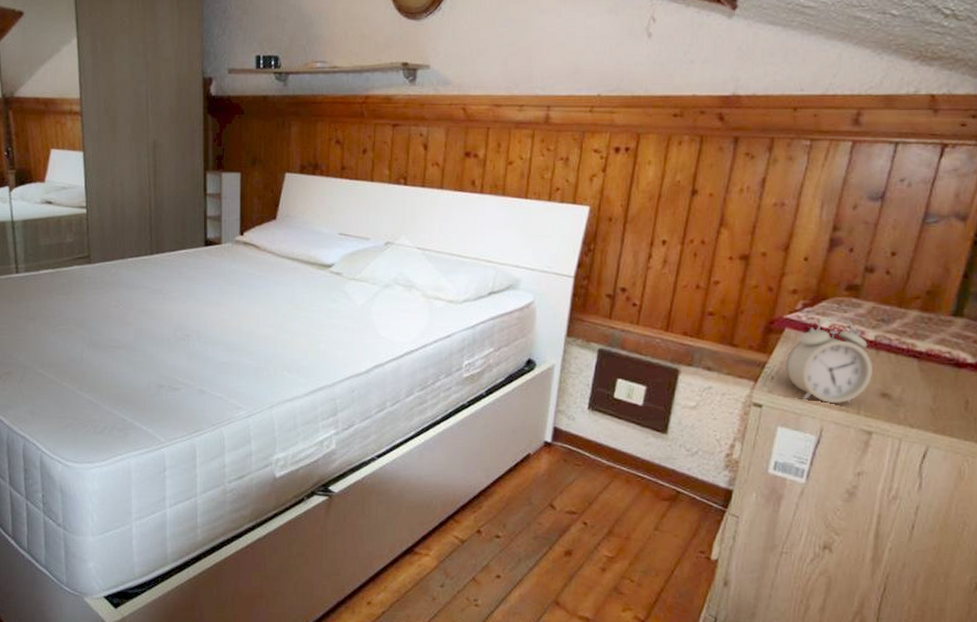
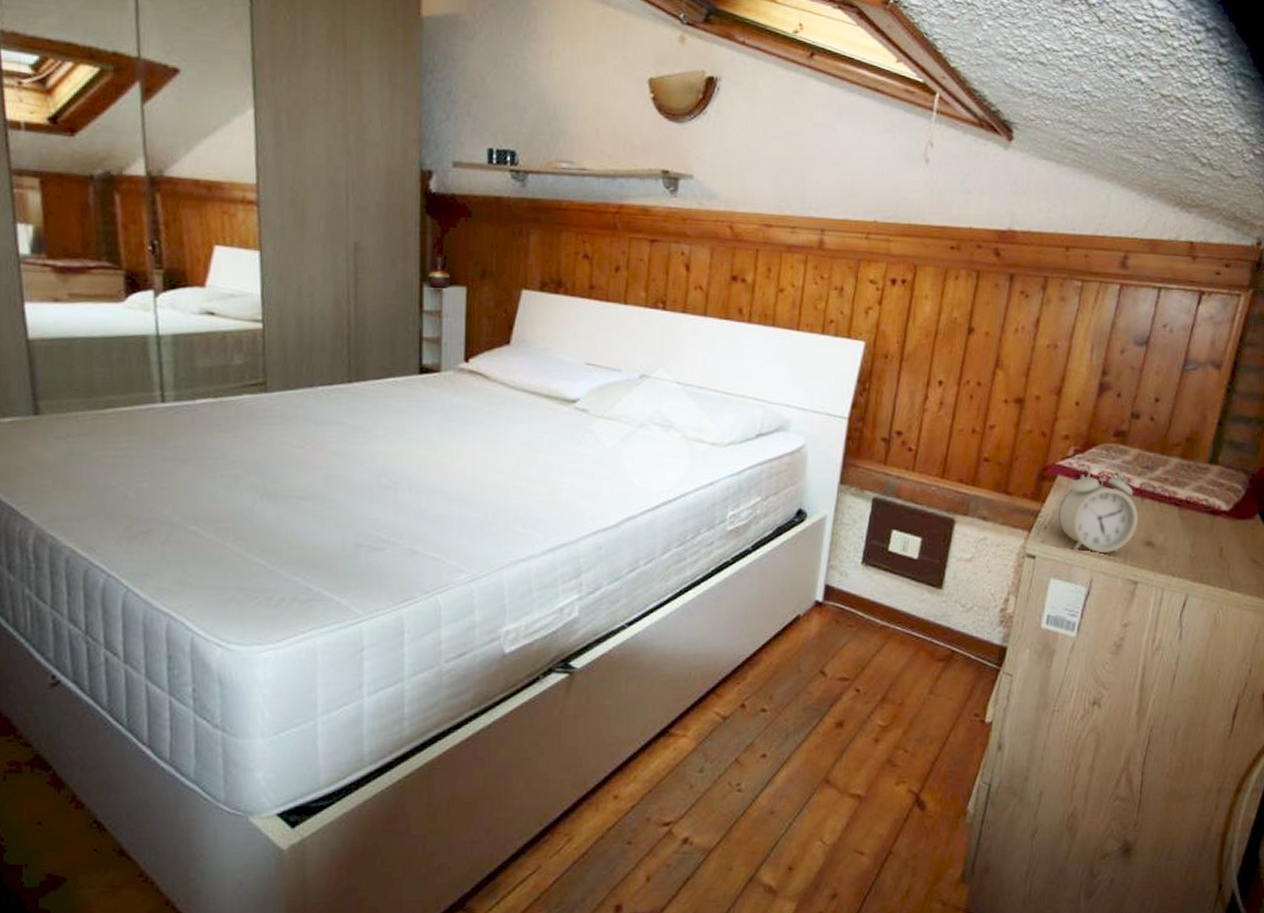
vase: none [209,149,228,175] -> present [427,257,451,288]

